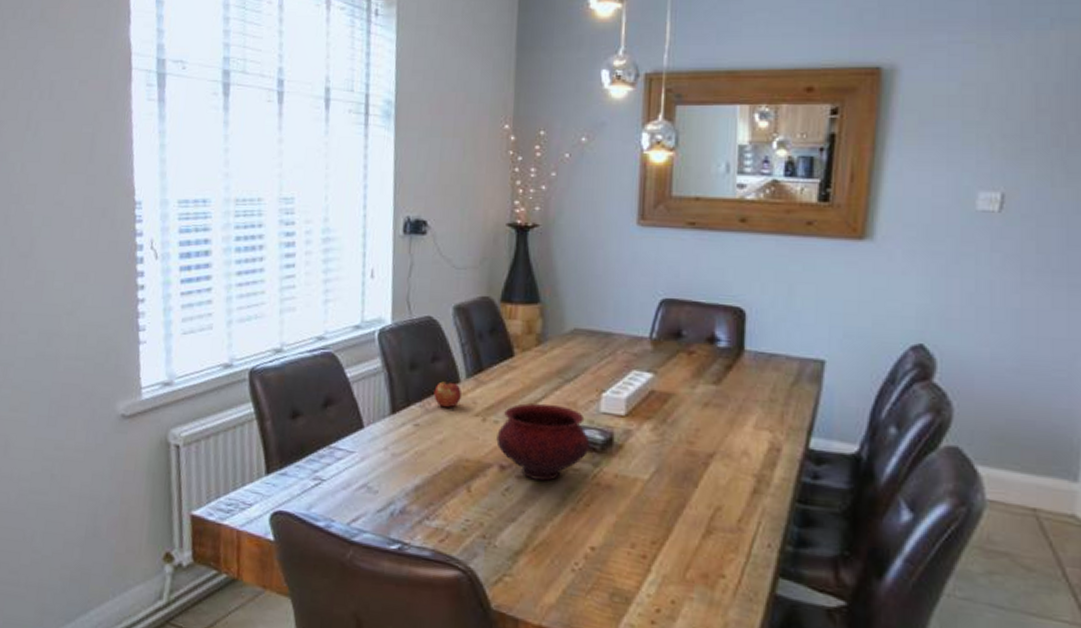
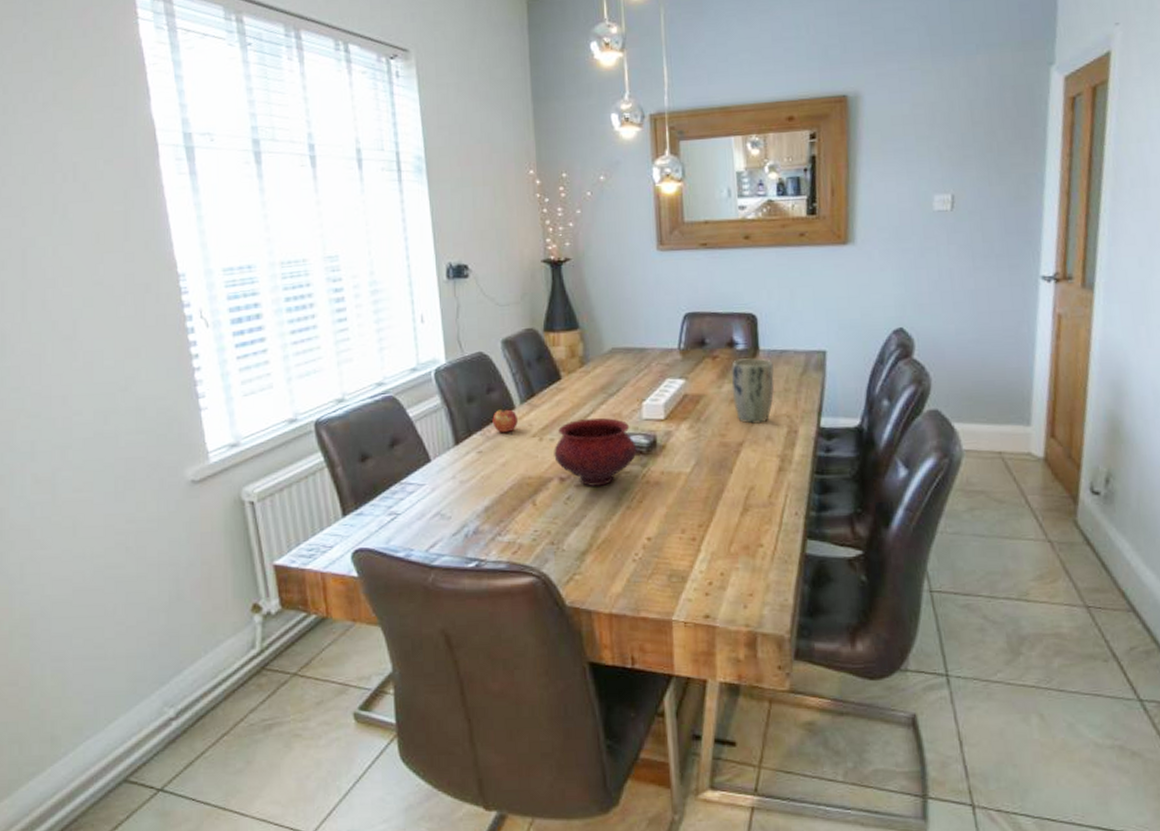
plant pot: none [707,358,759,435] -> present [731,358,774,424]

